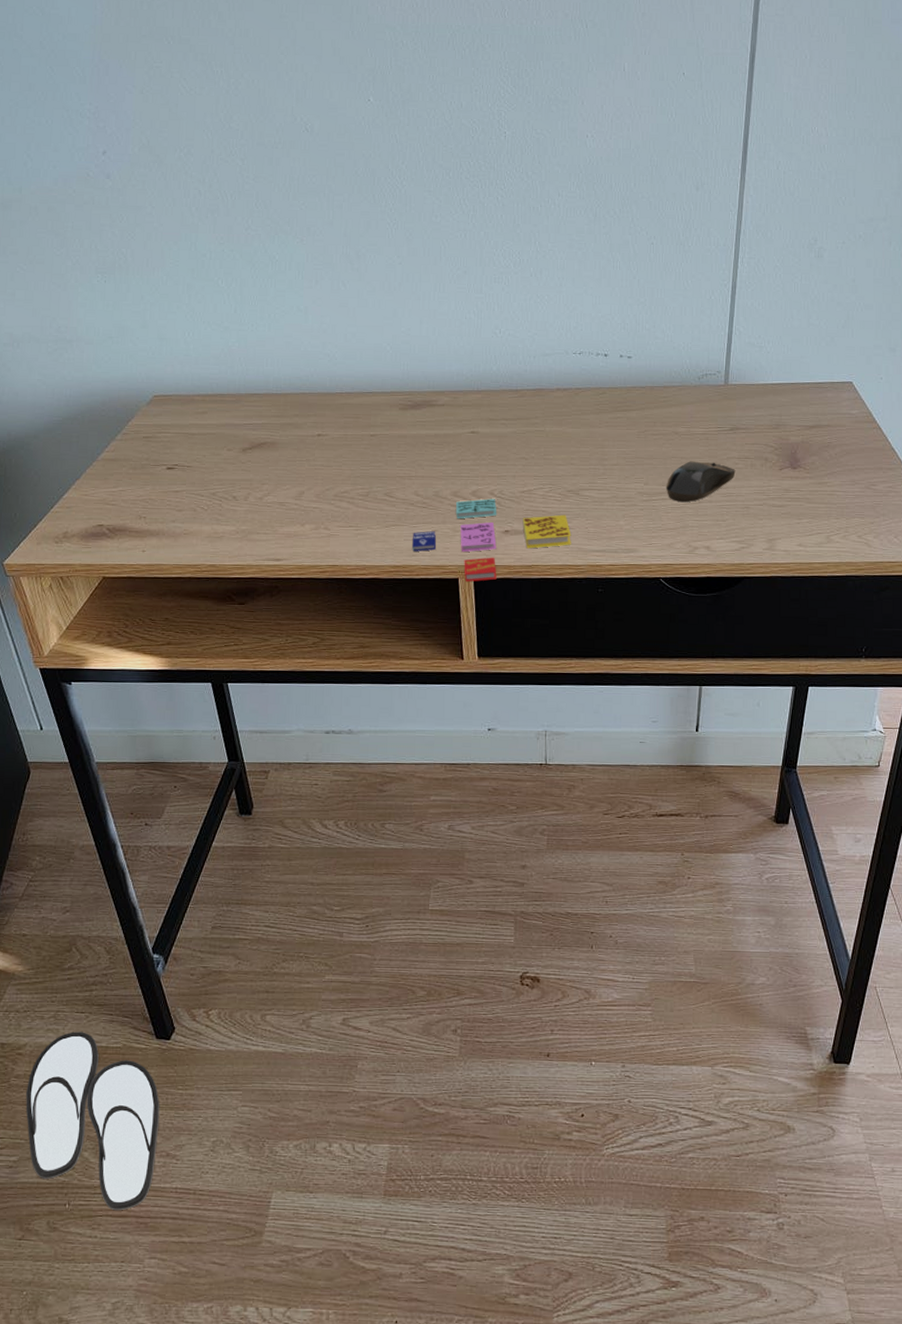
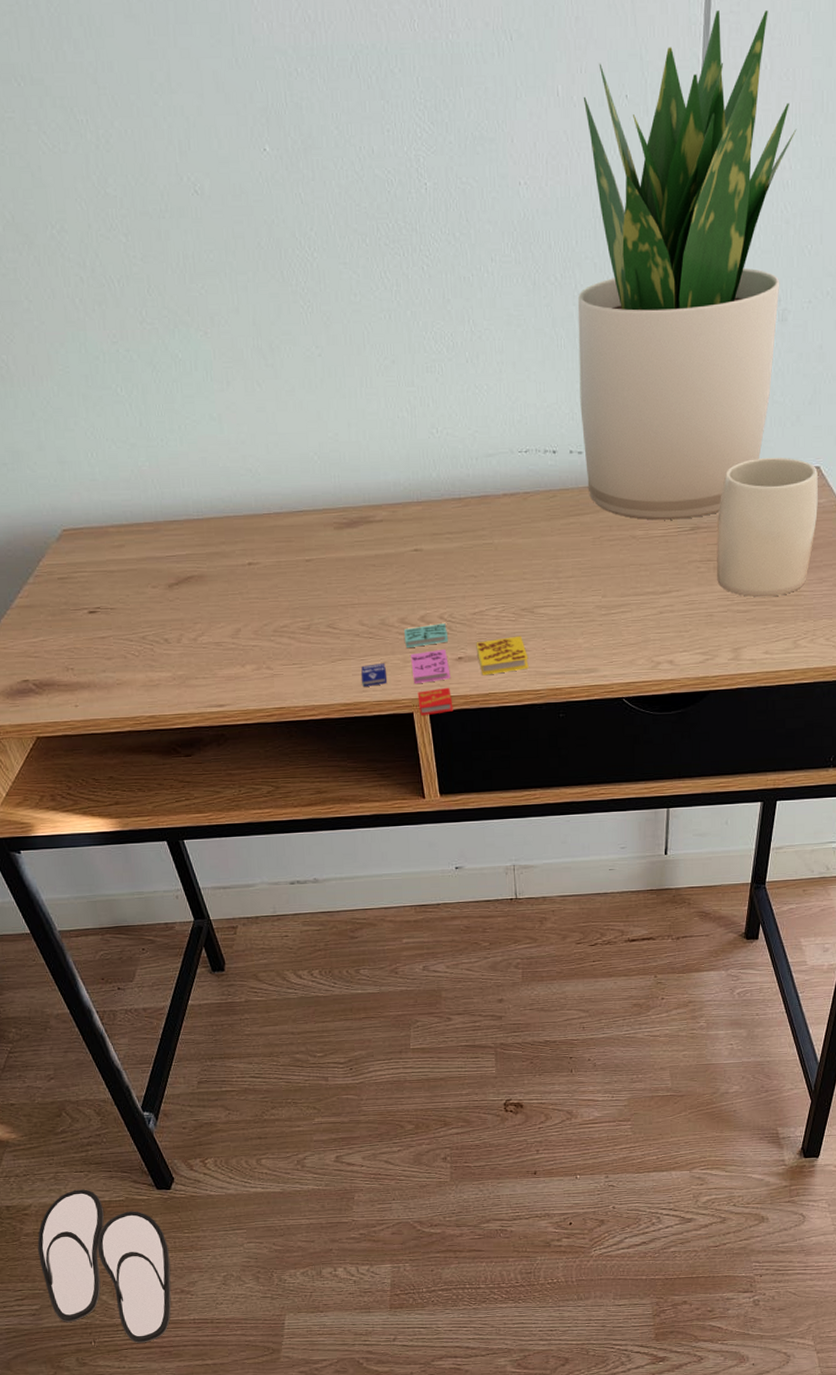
planter: none [631,13,833,420] -> present [577,9,797,520]
computer mouse: present [665,461,736,502] -> none [624,567,698,614]
mug: none [754,371,851,495] -> present [716,457,818,598]

